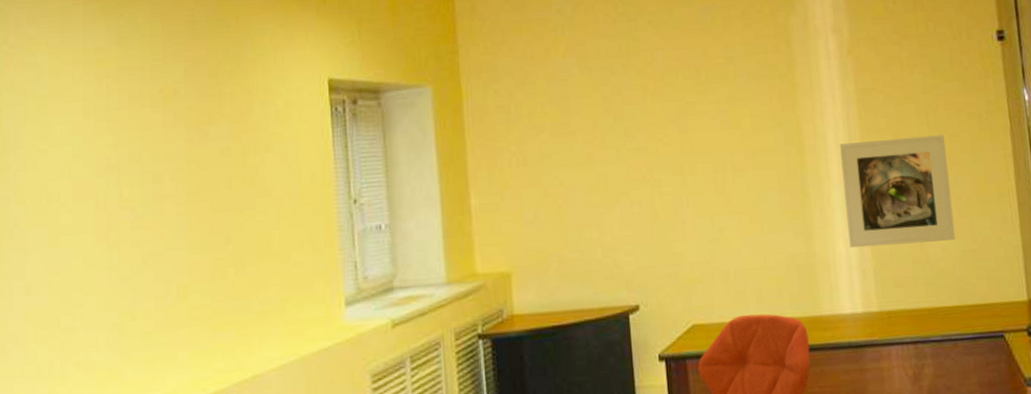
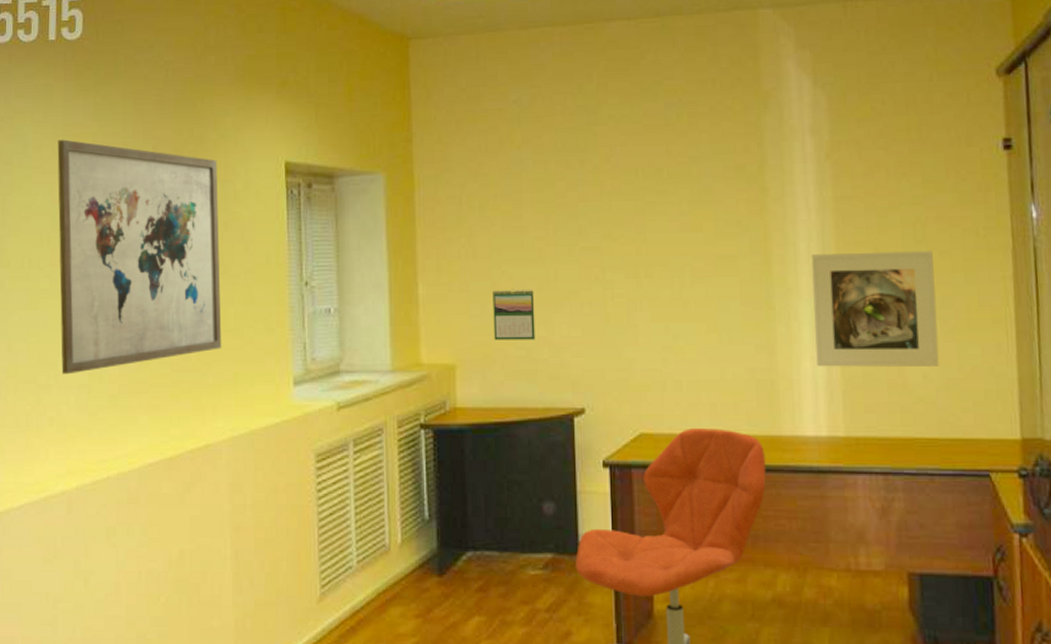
wall art: none [77,65,267,315] -> present [57,139,222,375]
calendar: none [545,192,589,245] -> present [493,289,535,340]

